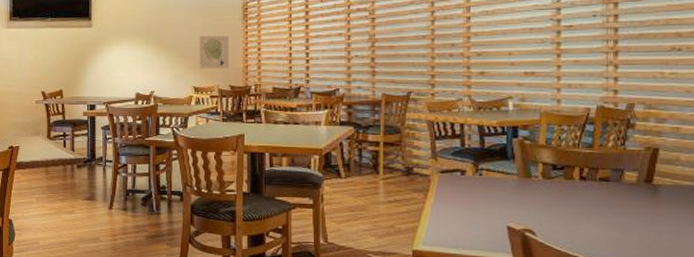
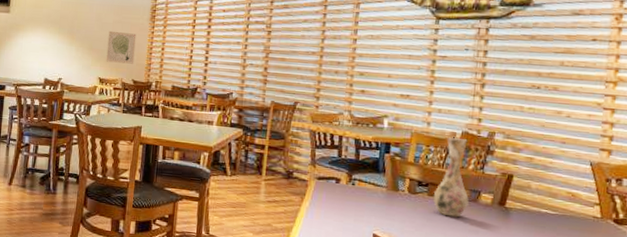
vase: none [570,114,611,200] -> present [433,138,469,218]

